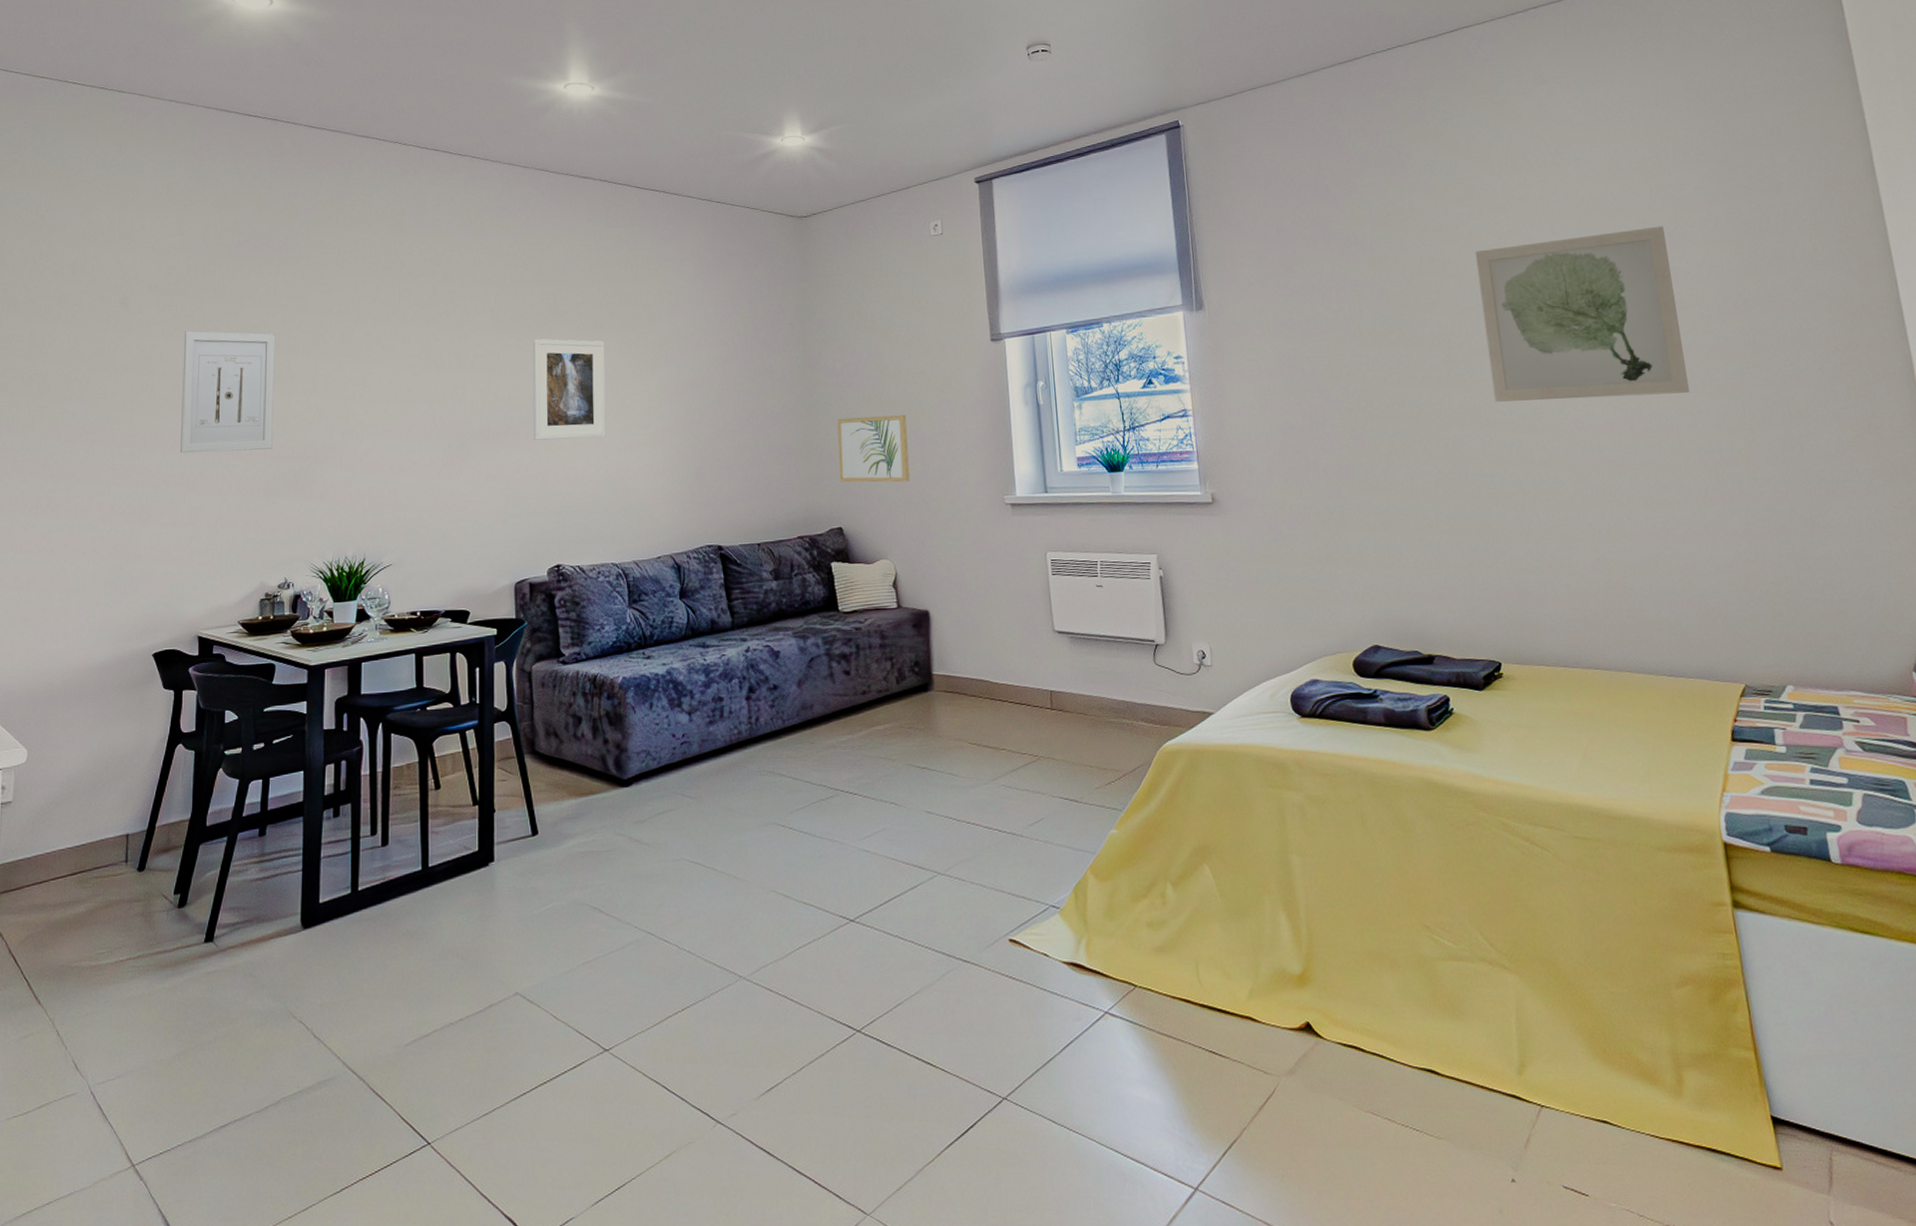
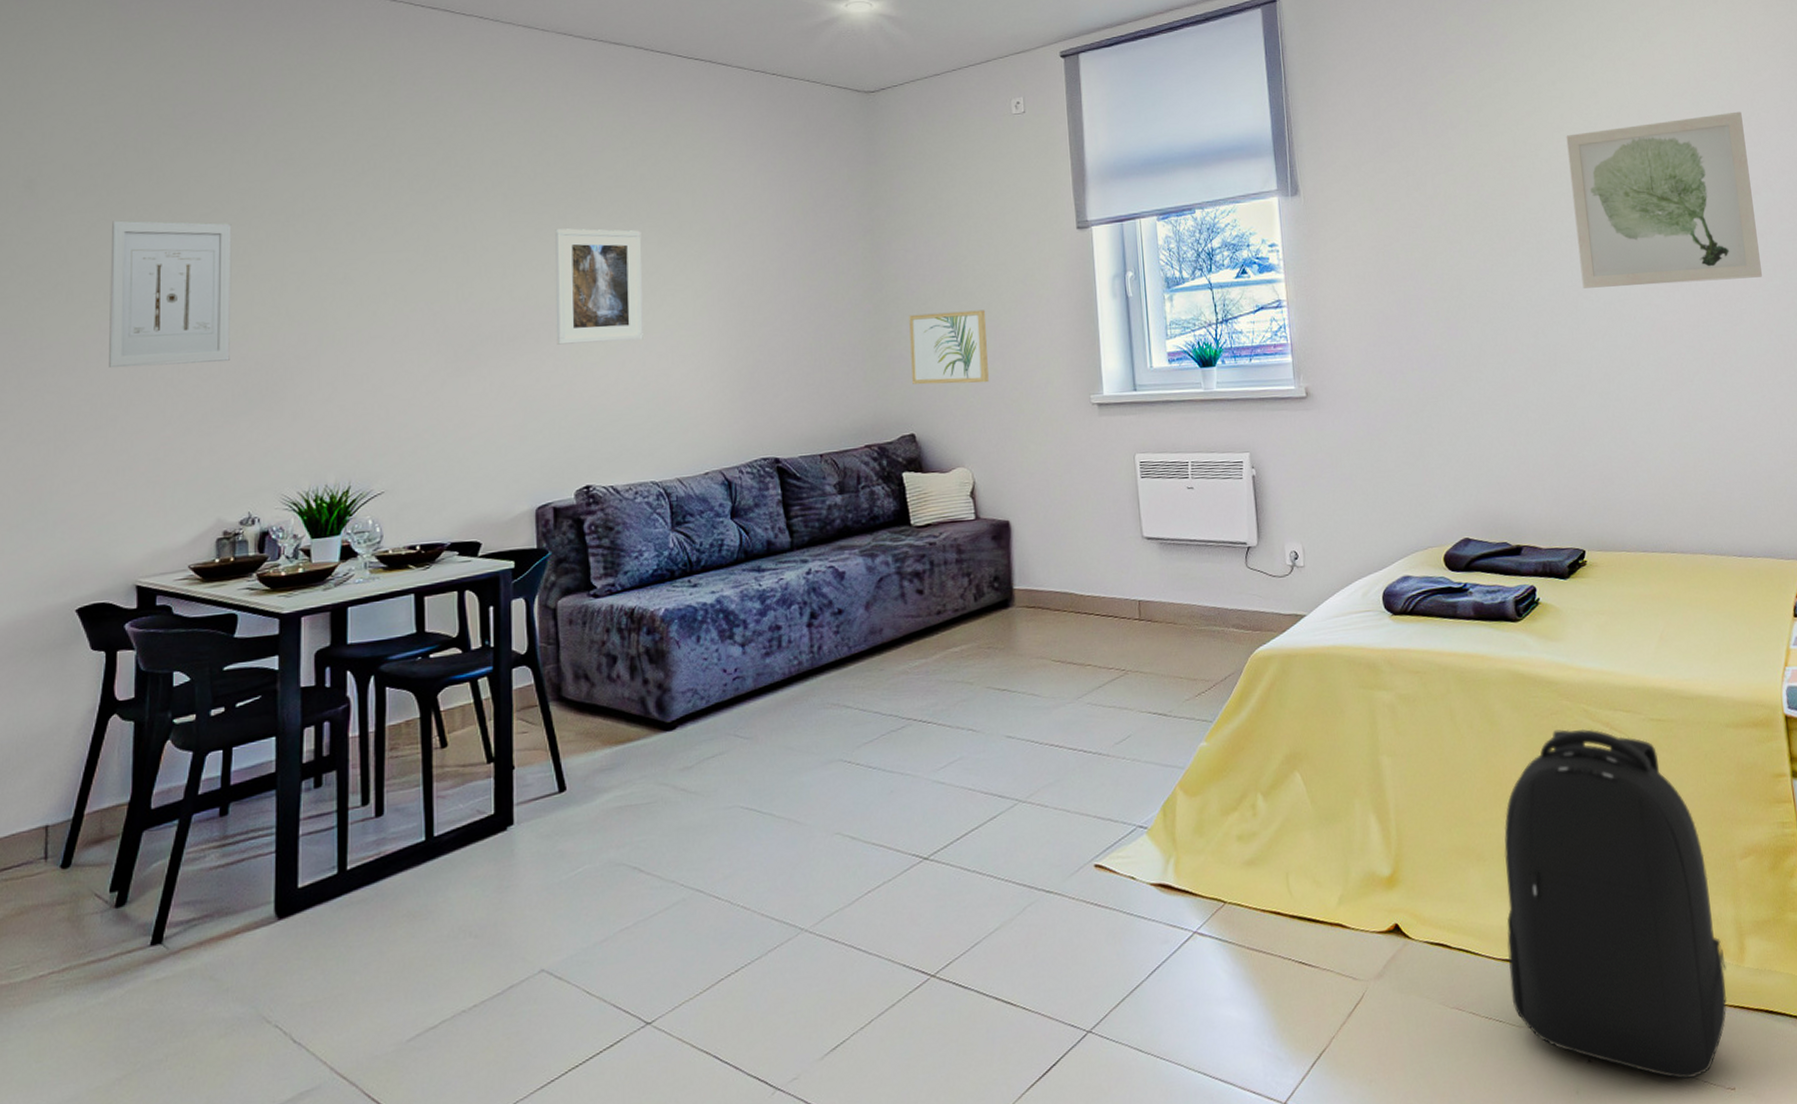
backpack: none [1419,841,1664,1211] -> present [1504,728,1727,1079]

